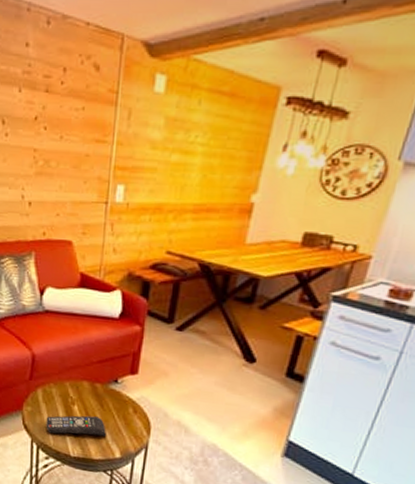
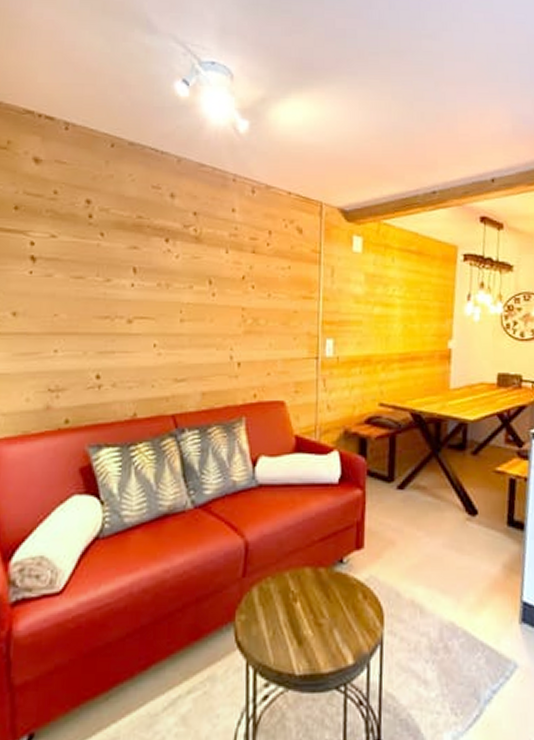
remote control: present [46,415,106,436] -> none [264,612,335,648]

